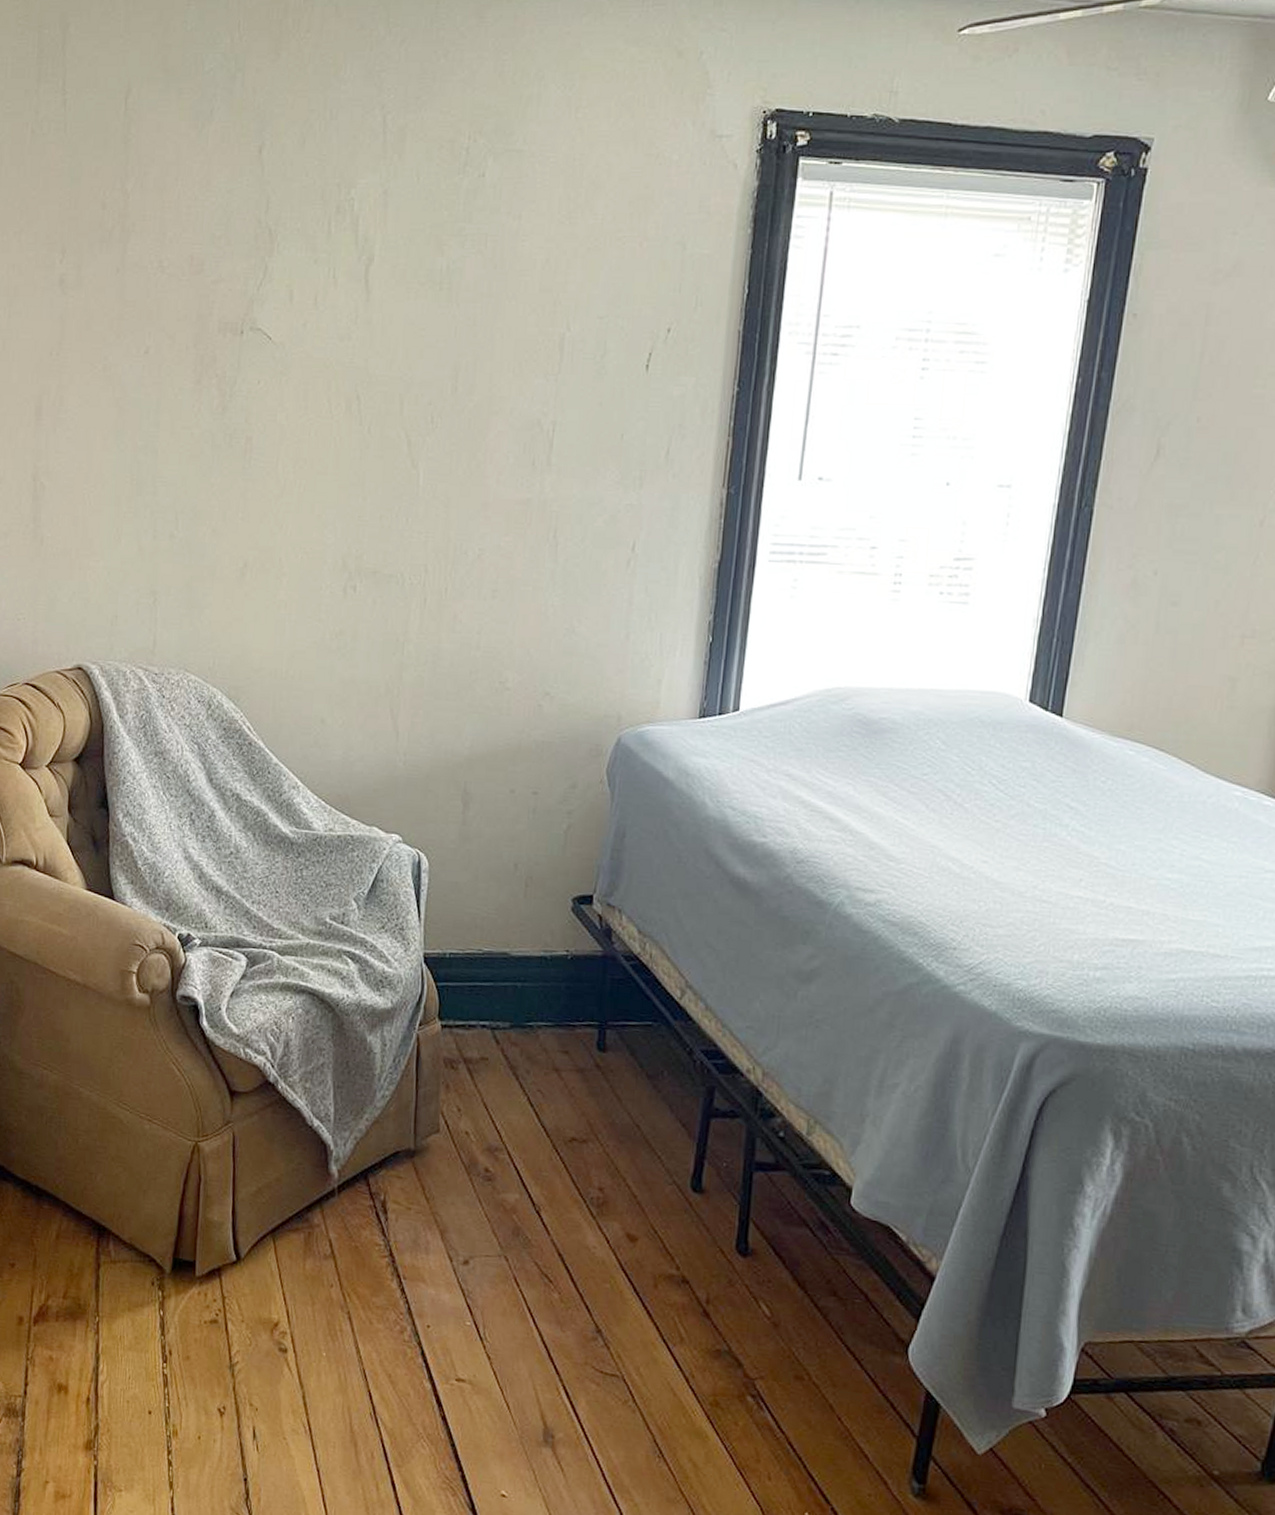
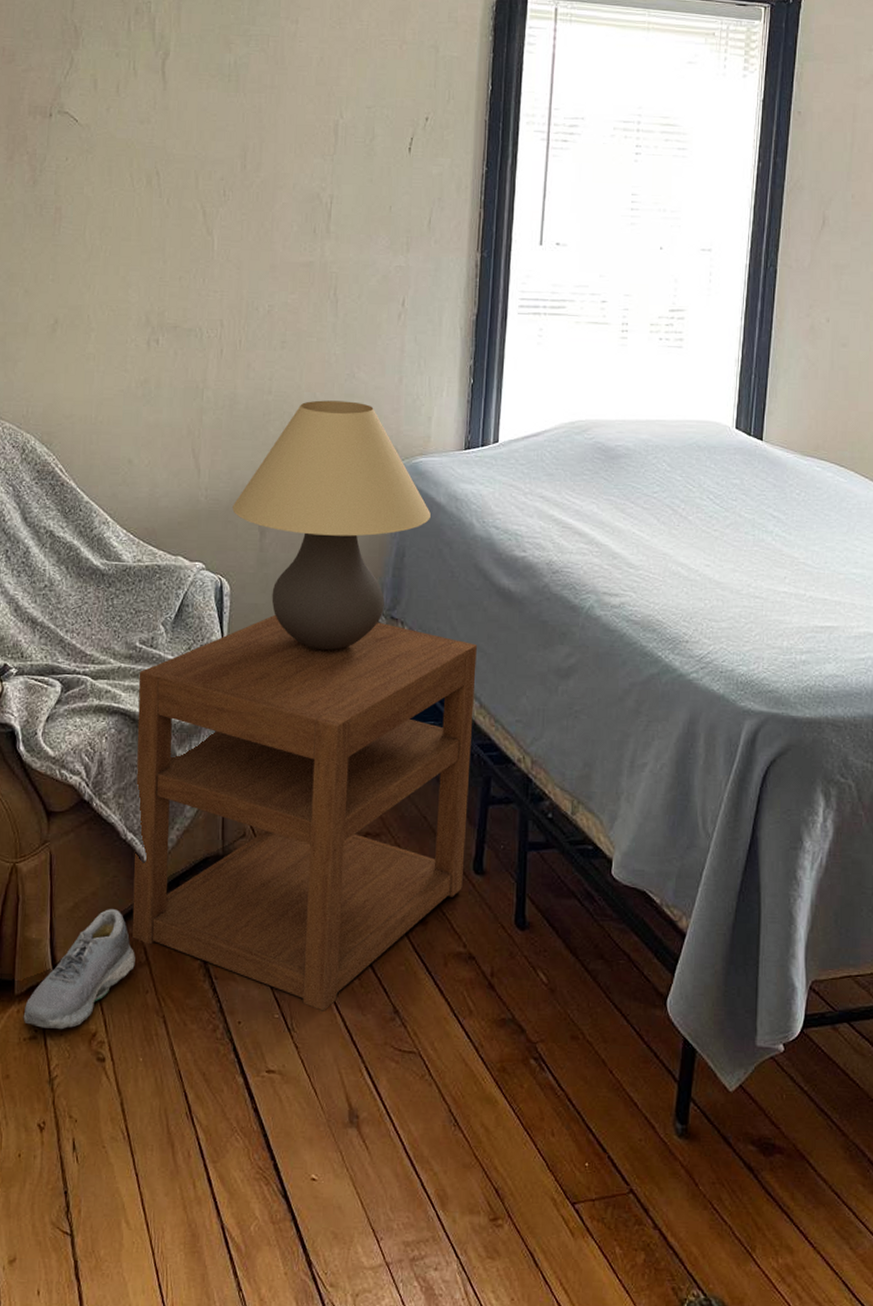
shoe: none [204,1196,320,1317] -> present [23,908,135,1030]
nightstand: none [317,894,705,1323] -> present [132,614,477,1011]
table lamp: none [433,657,657,938] -> present [232,400,431,651]

